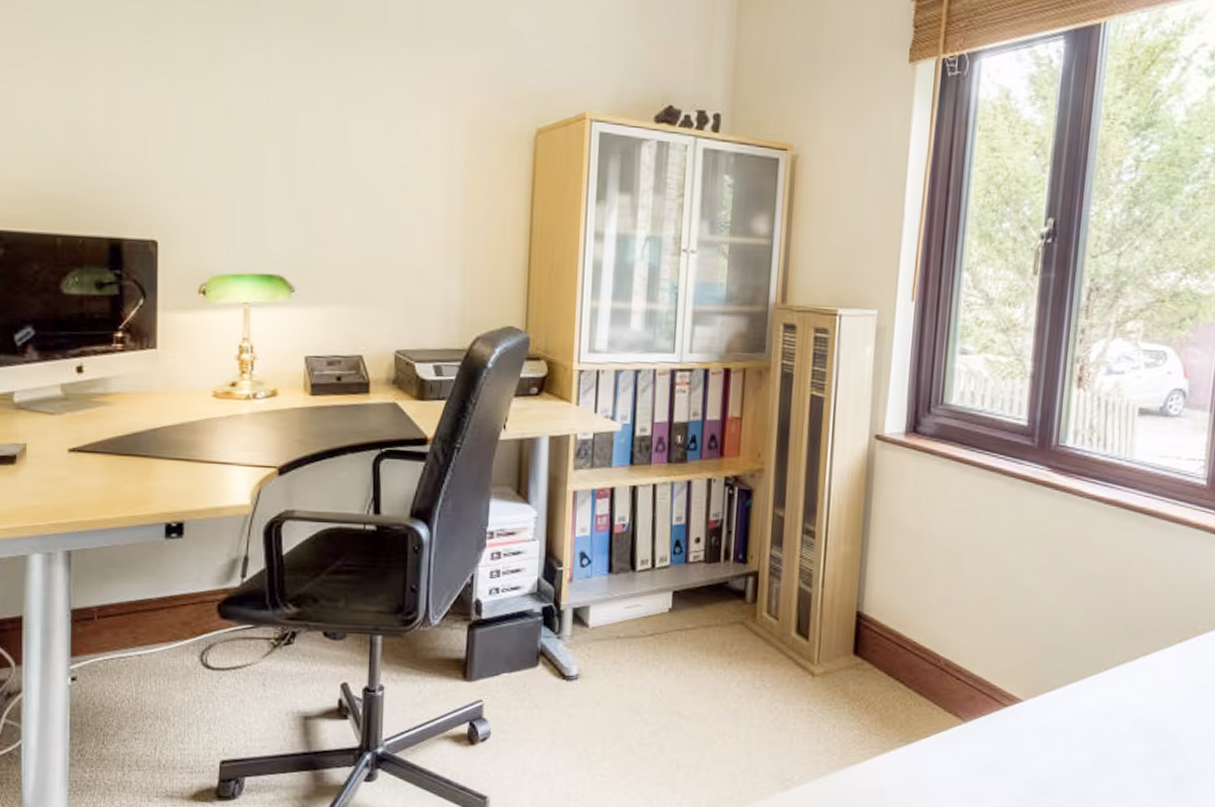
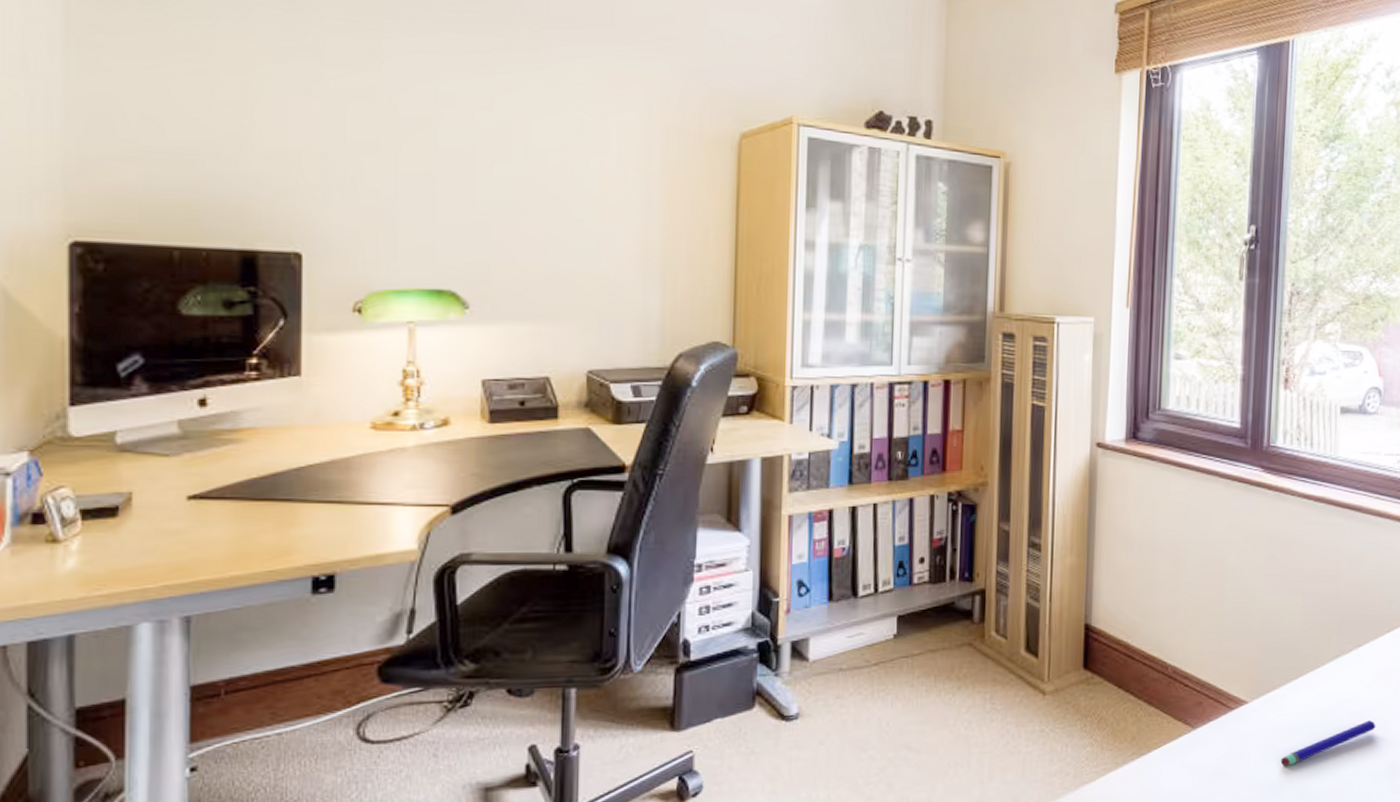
pen: none [1055,729,1162,767] -> present [1280,720,1376,766]

